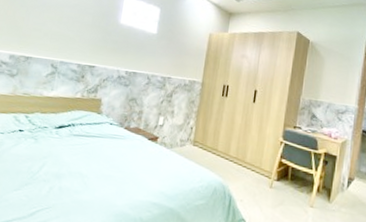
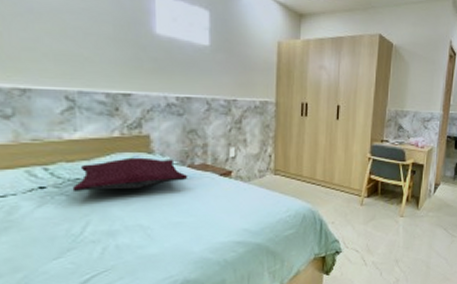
pillow: none [40,115,124,142] -> present [72,157,188,191]

